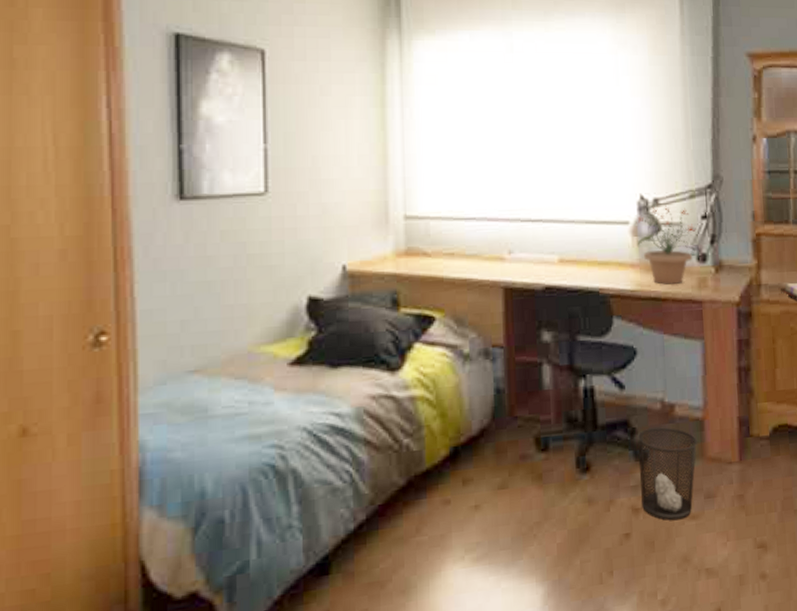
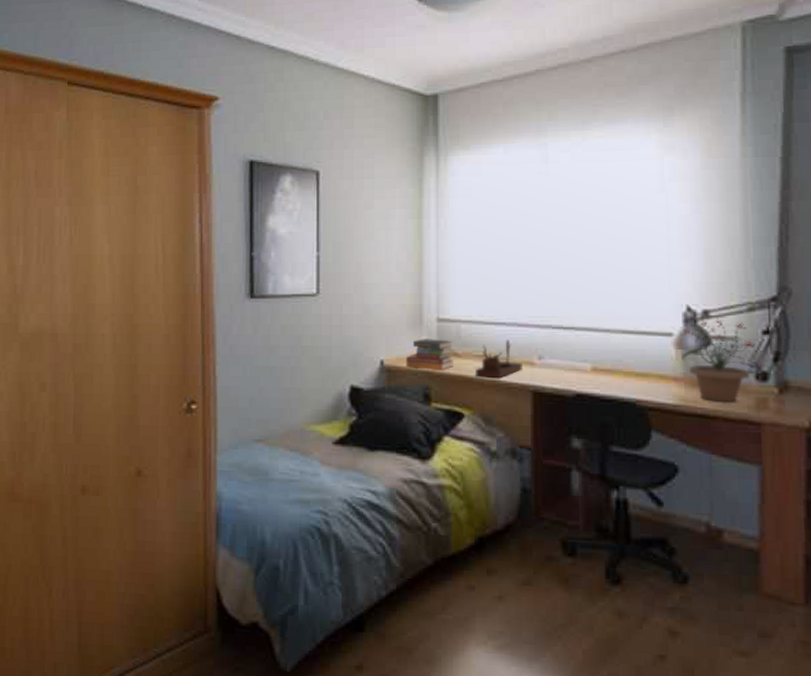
books: none [370,238,423,273] -> present [405,339,453,371]
desk organizer: none [446,235,493,277] -> present [476,339,522,379]
waste bin: present [637,427,698,521] -> none [676,551,751,654]

